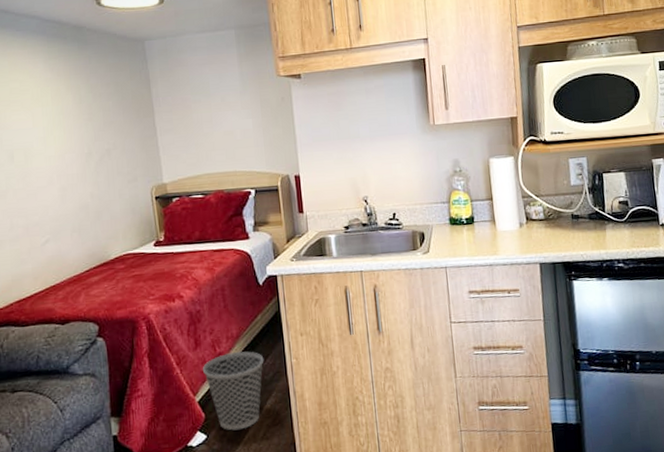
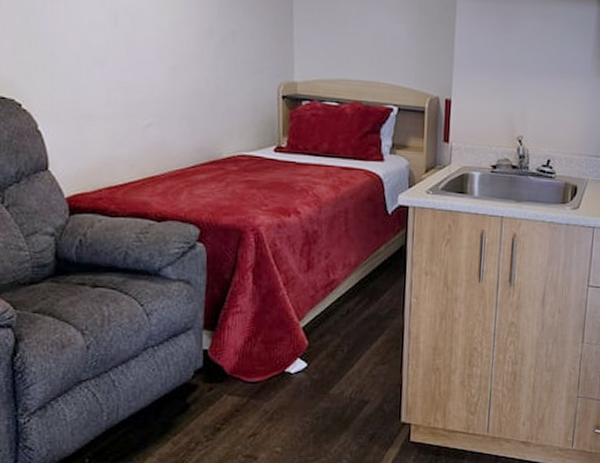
wastebasket: present [202,351,264,431] -> none [311,281,382,363]

